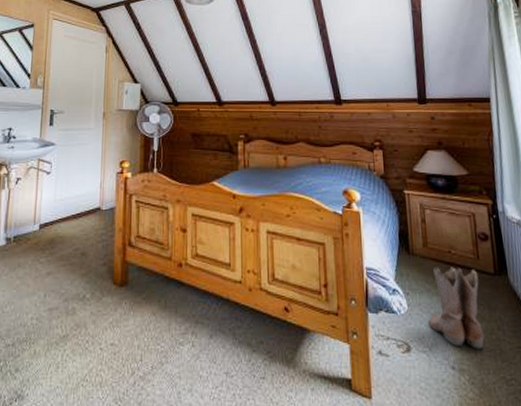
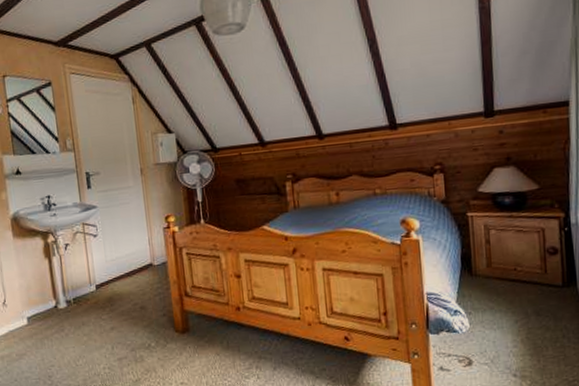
boots: present [428,267,485,349] -> none [491,283,549,357]

